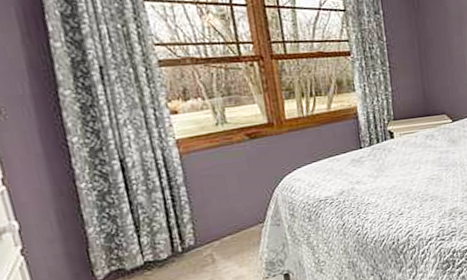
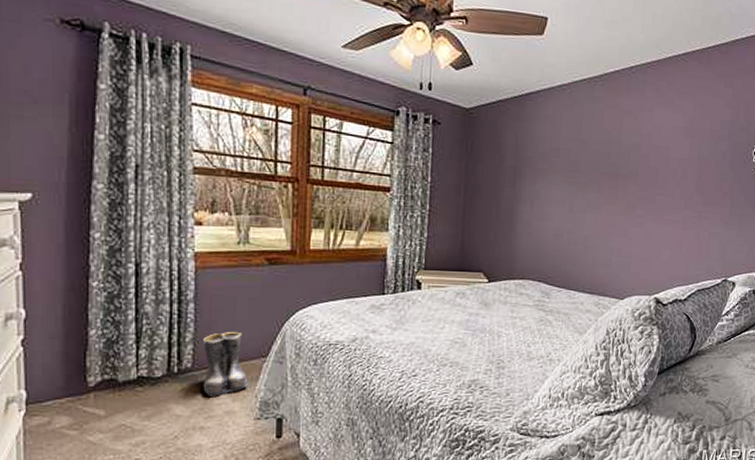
boots: none [199,205,252,267] -> present [202,331,249,396]

